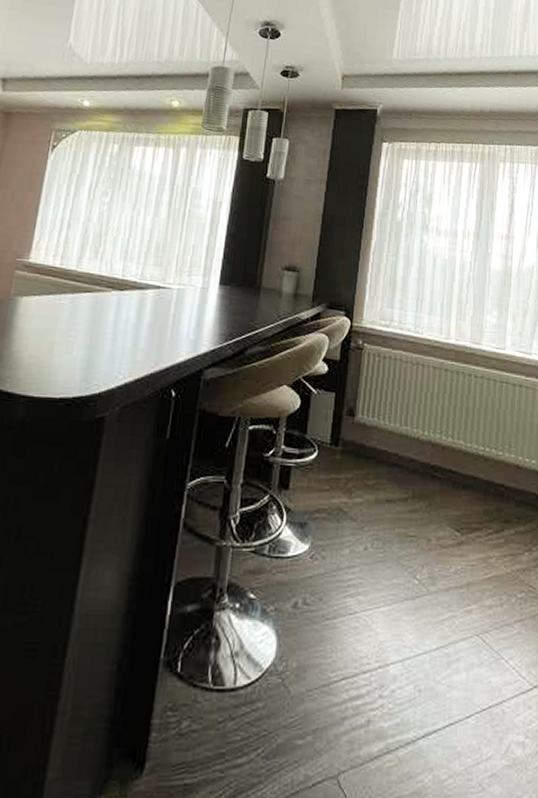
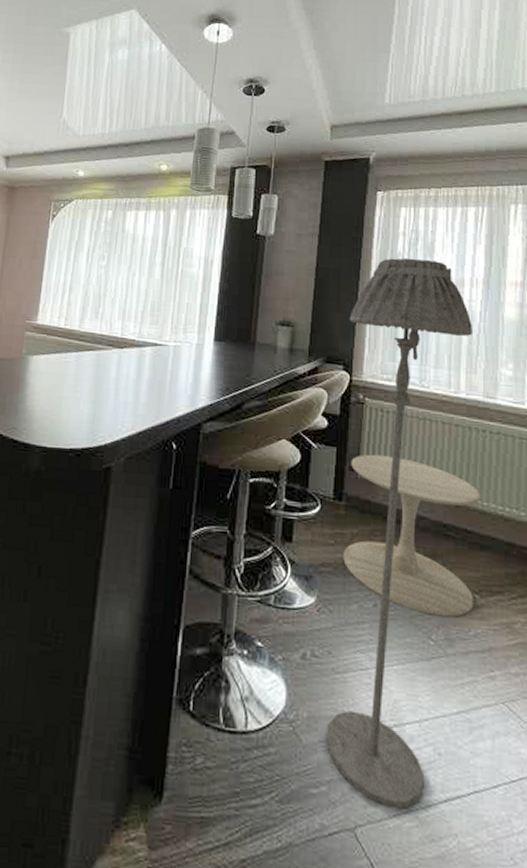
floor lamp: none [313,207,463,750] -> present [325,257,472,809]
side table: none [337,399,465,556] -> present [343,454,481,617]

